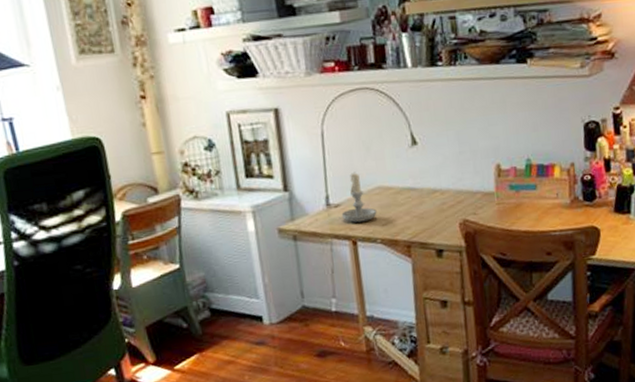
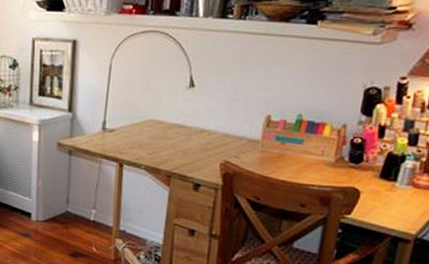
candle: present [341,171,377,223] -> none [114,103,146,148]

